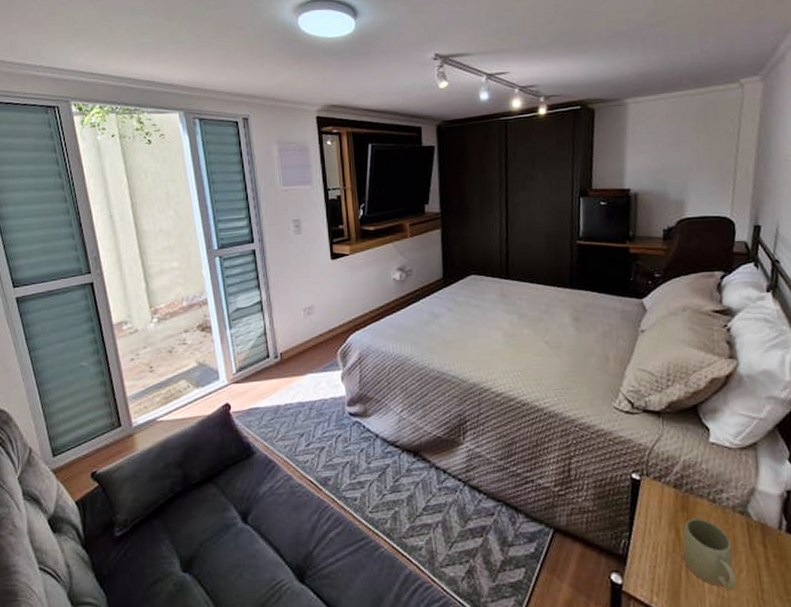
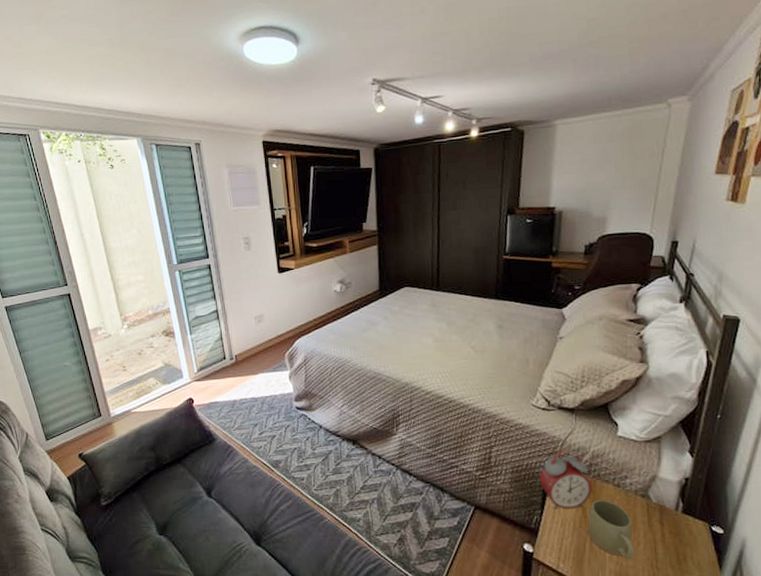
alarm clock: none [625,459,686,531] -> present [539,449,593,510]

